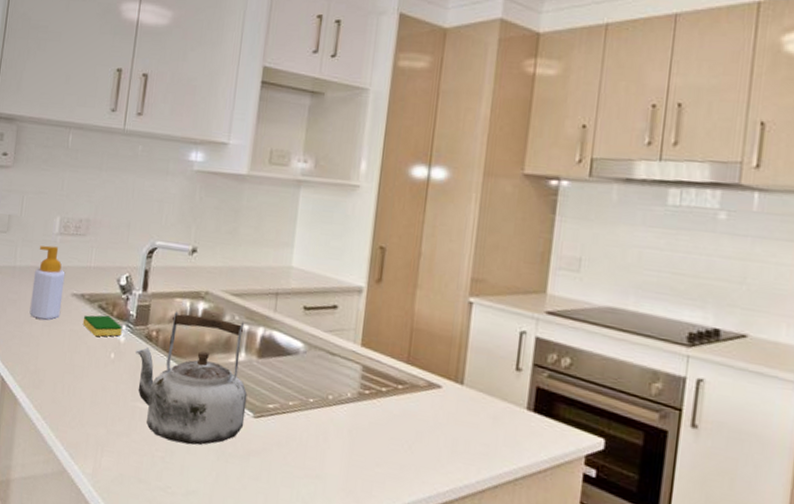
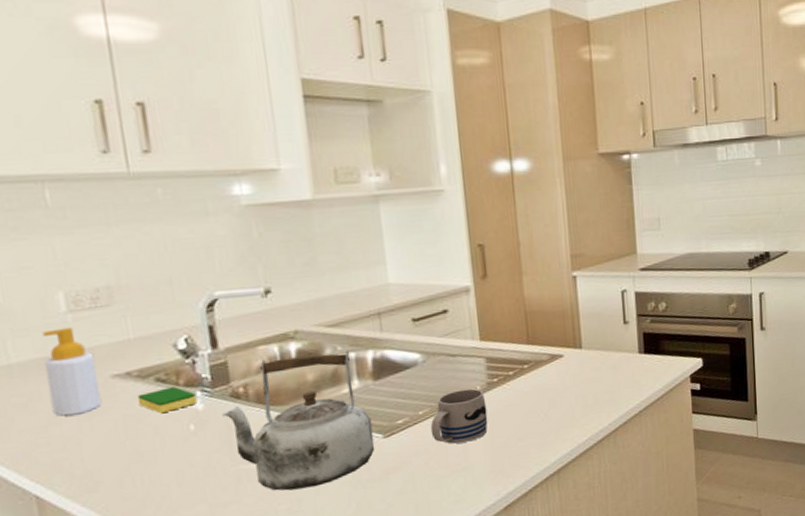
mug: none [295,391,354,450] -> present [430,388,488,444]

